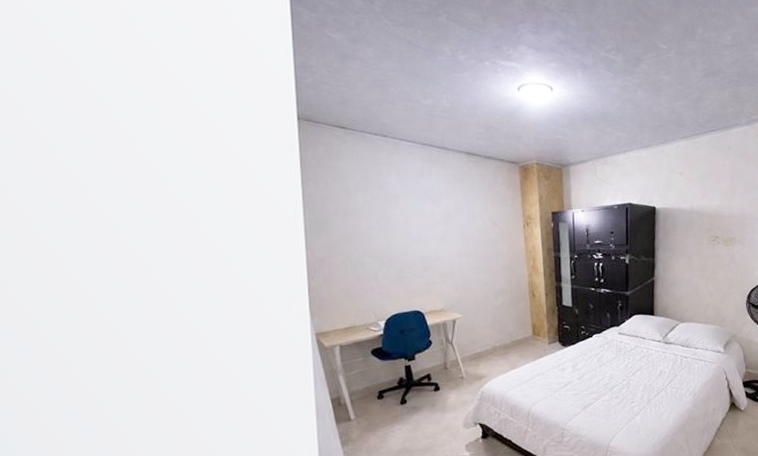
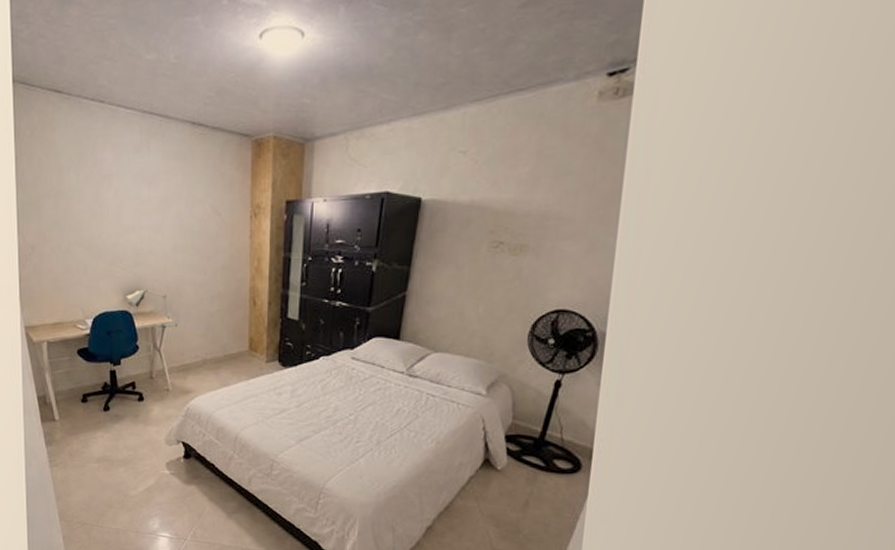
desk lamp: none [416,289,467,323] -> present [125,288,177,328]

